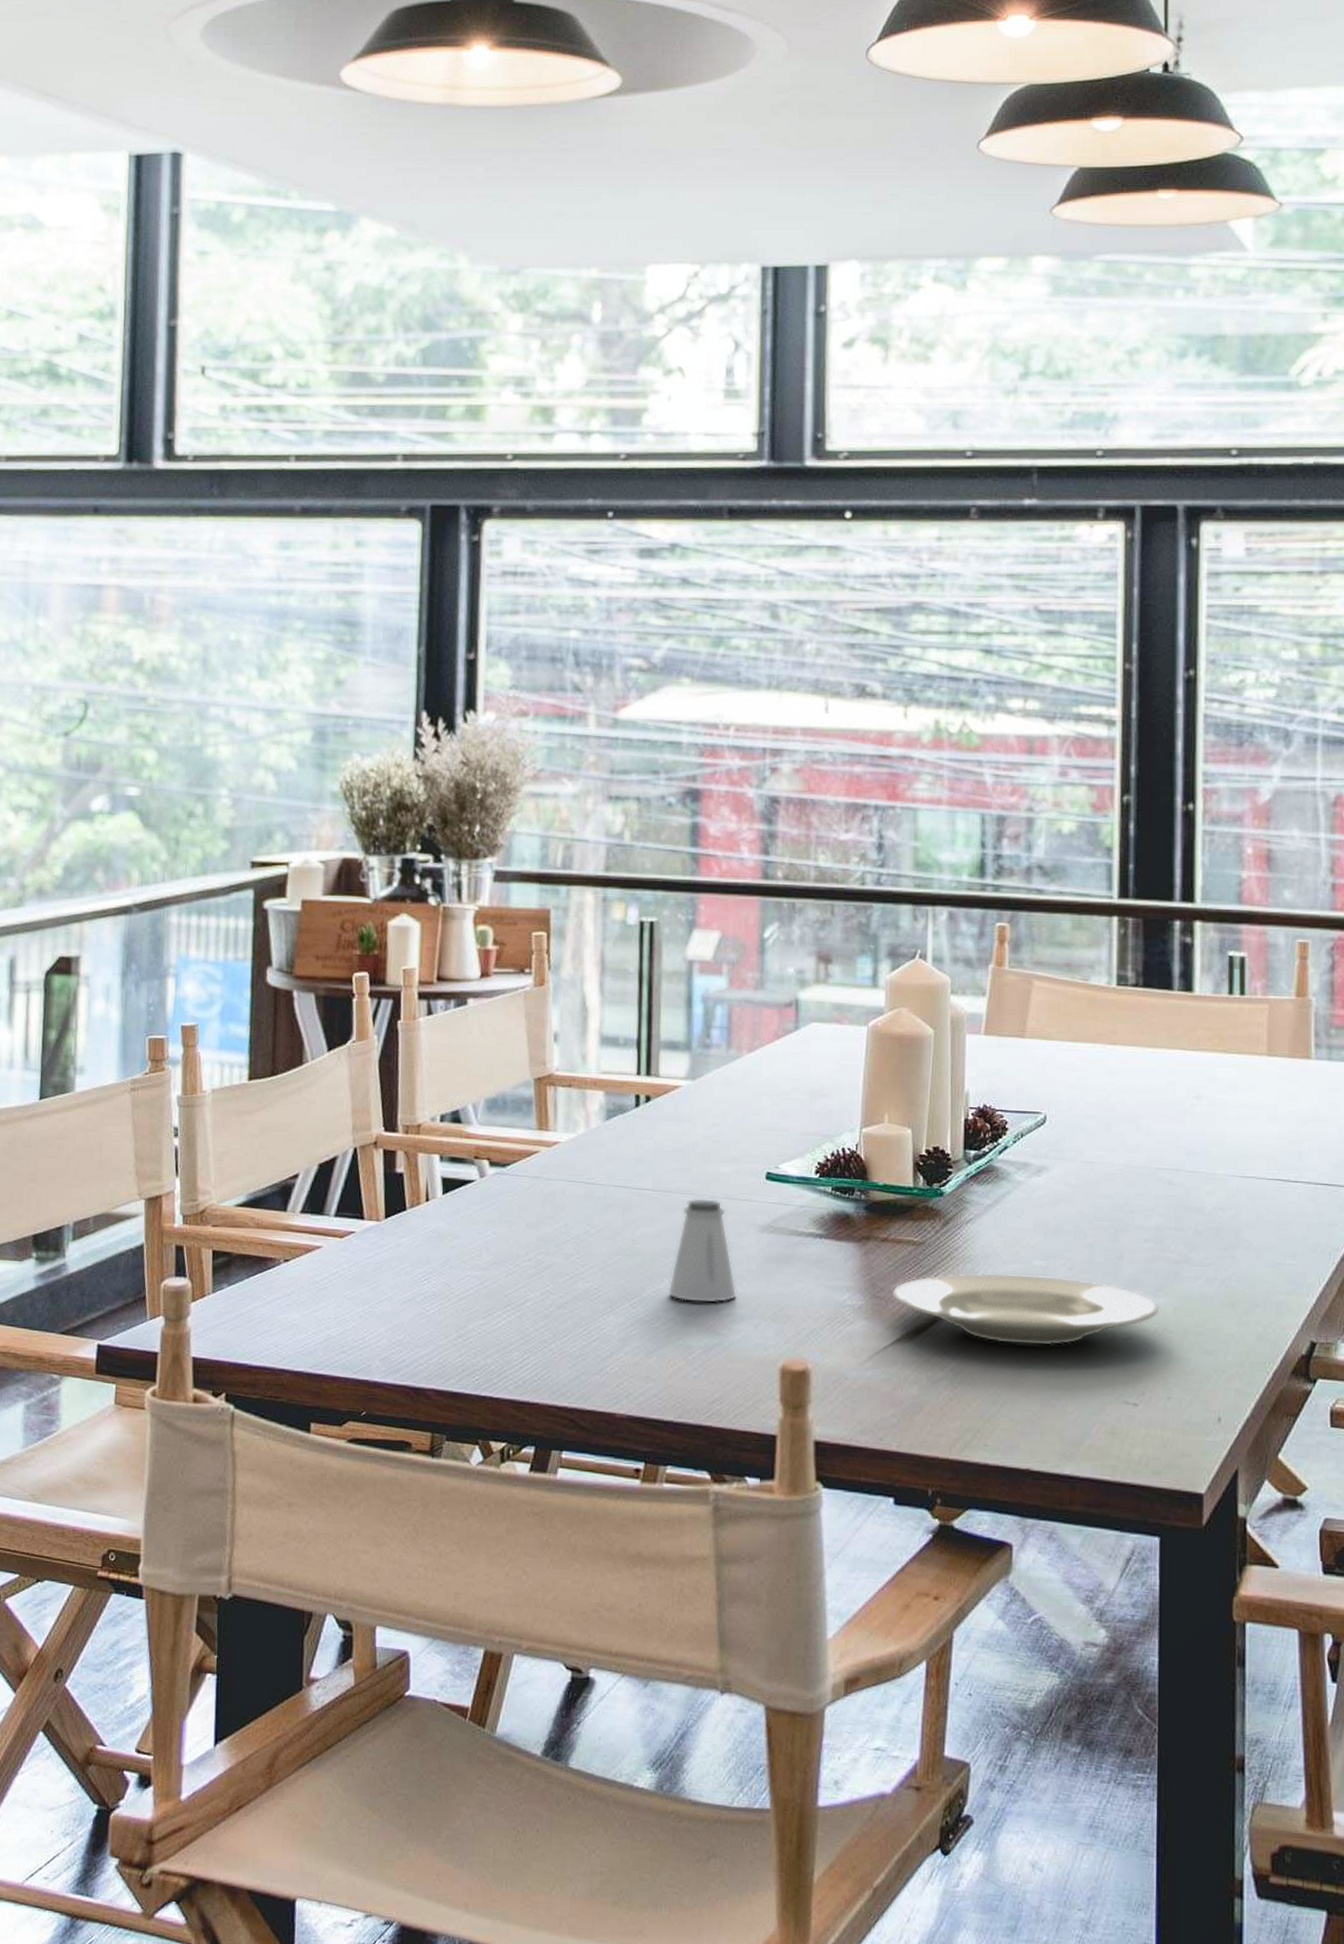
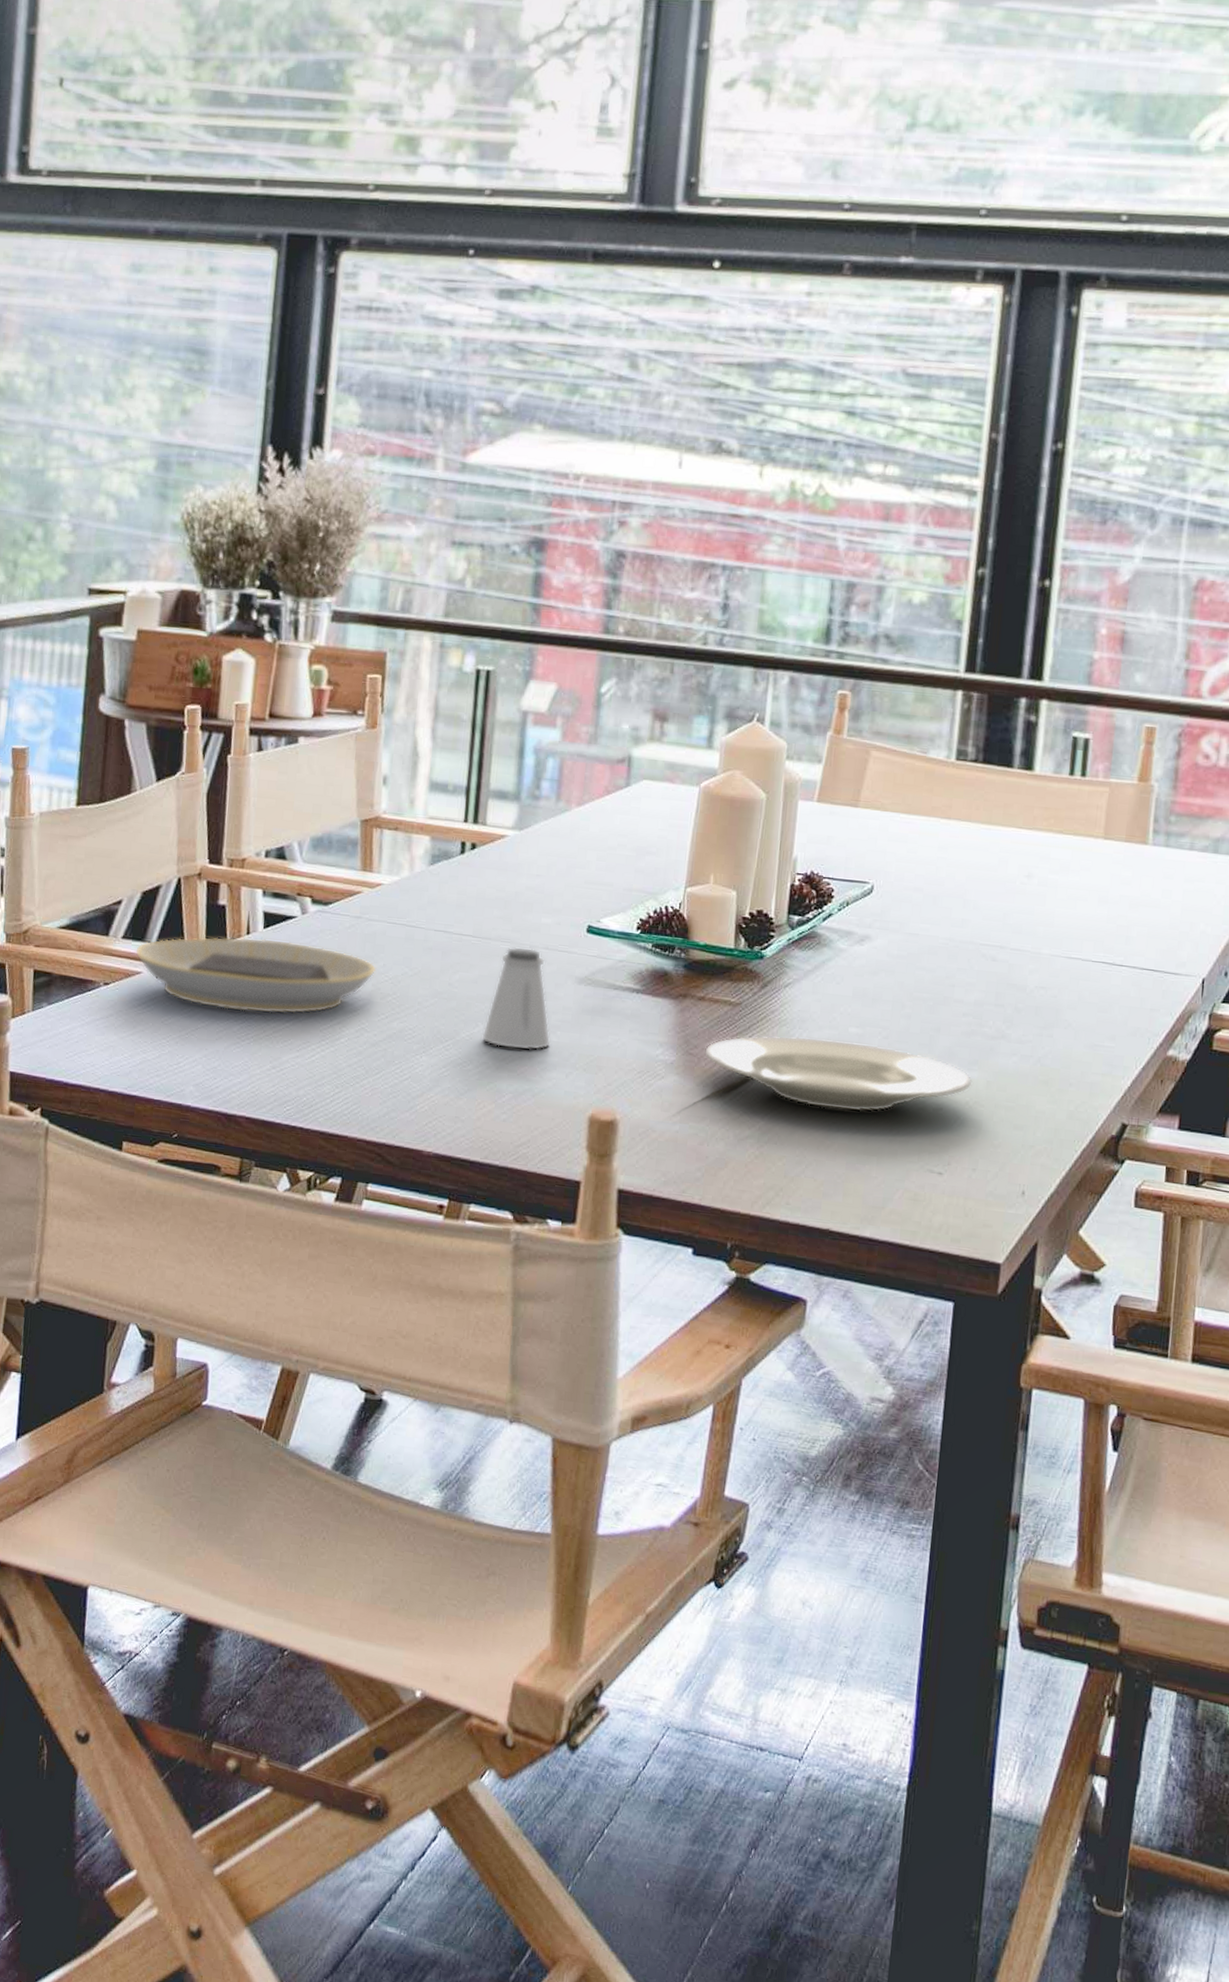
plate: none [314,1204,558,1282] -> present [135,936,377,1014]

